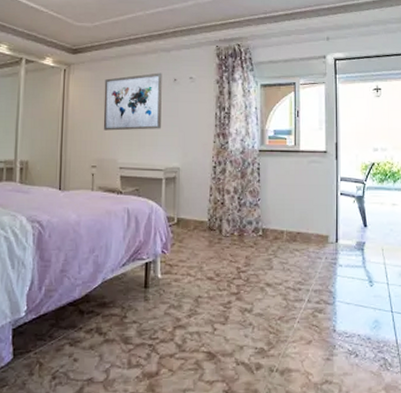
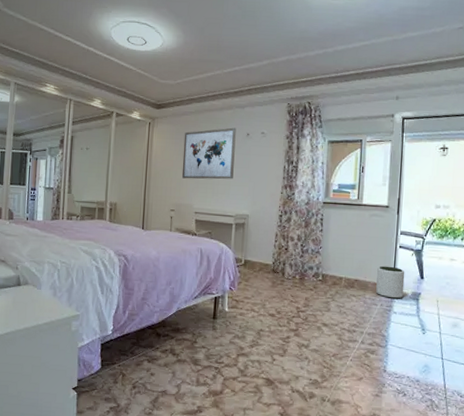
plant pot: none [320,215,348,250] -> present [376,266,405,299]

